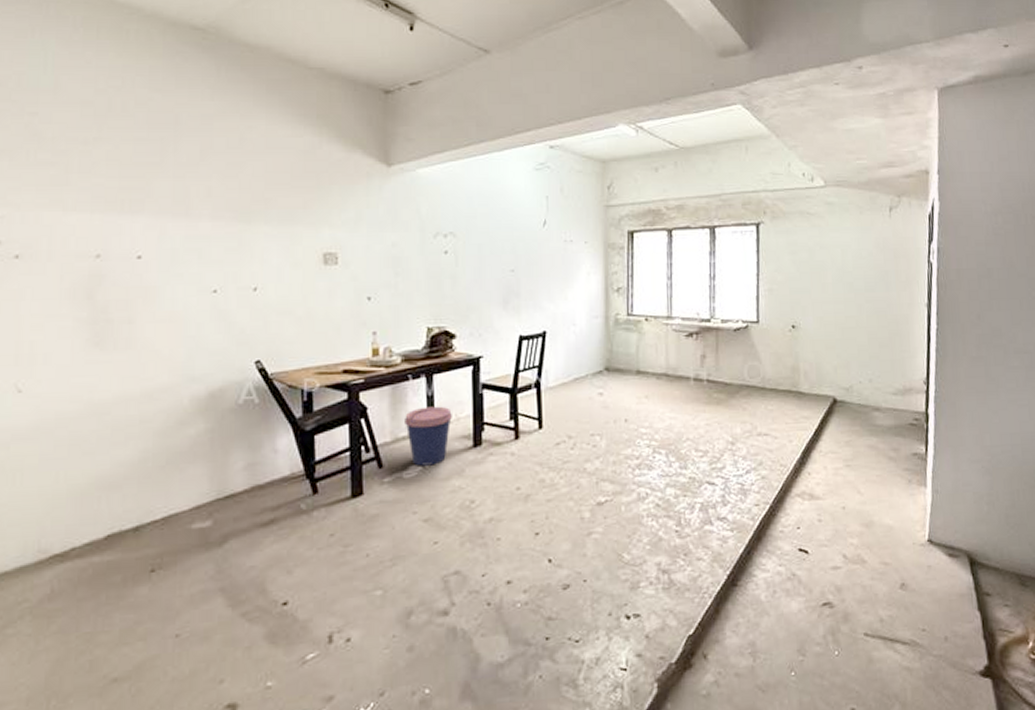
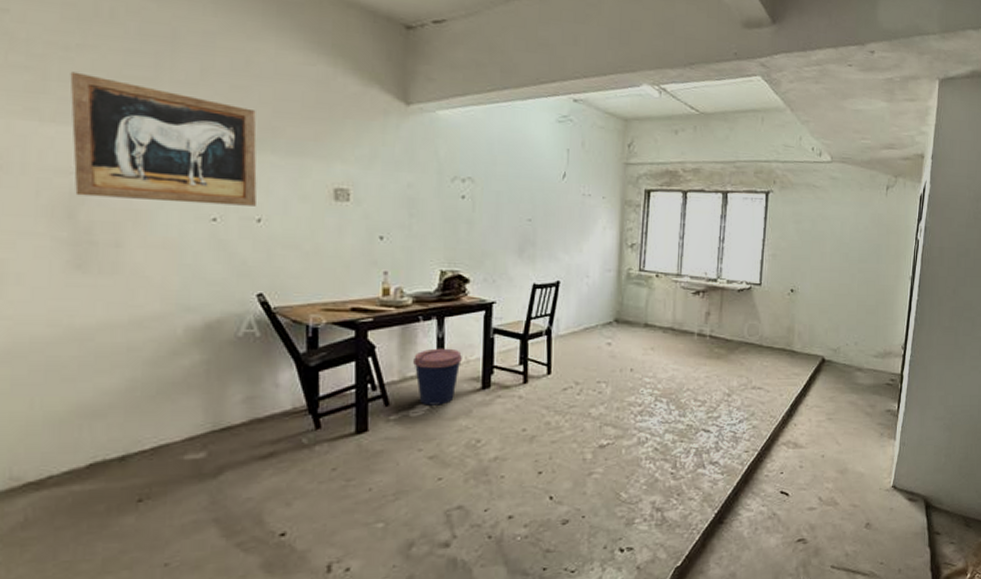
wall art: none [88,163,252,277] -> present [70,71,257,206]

